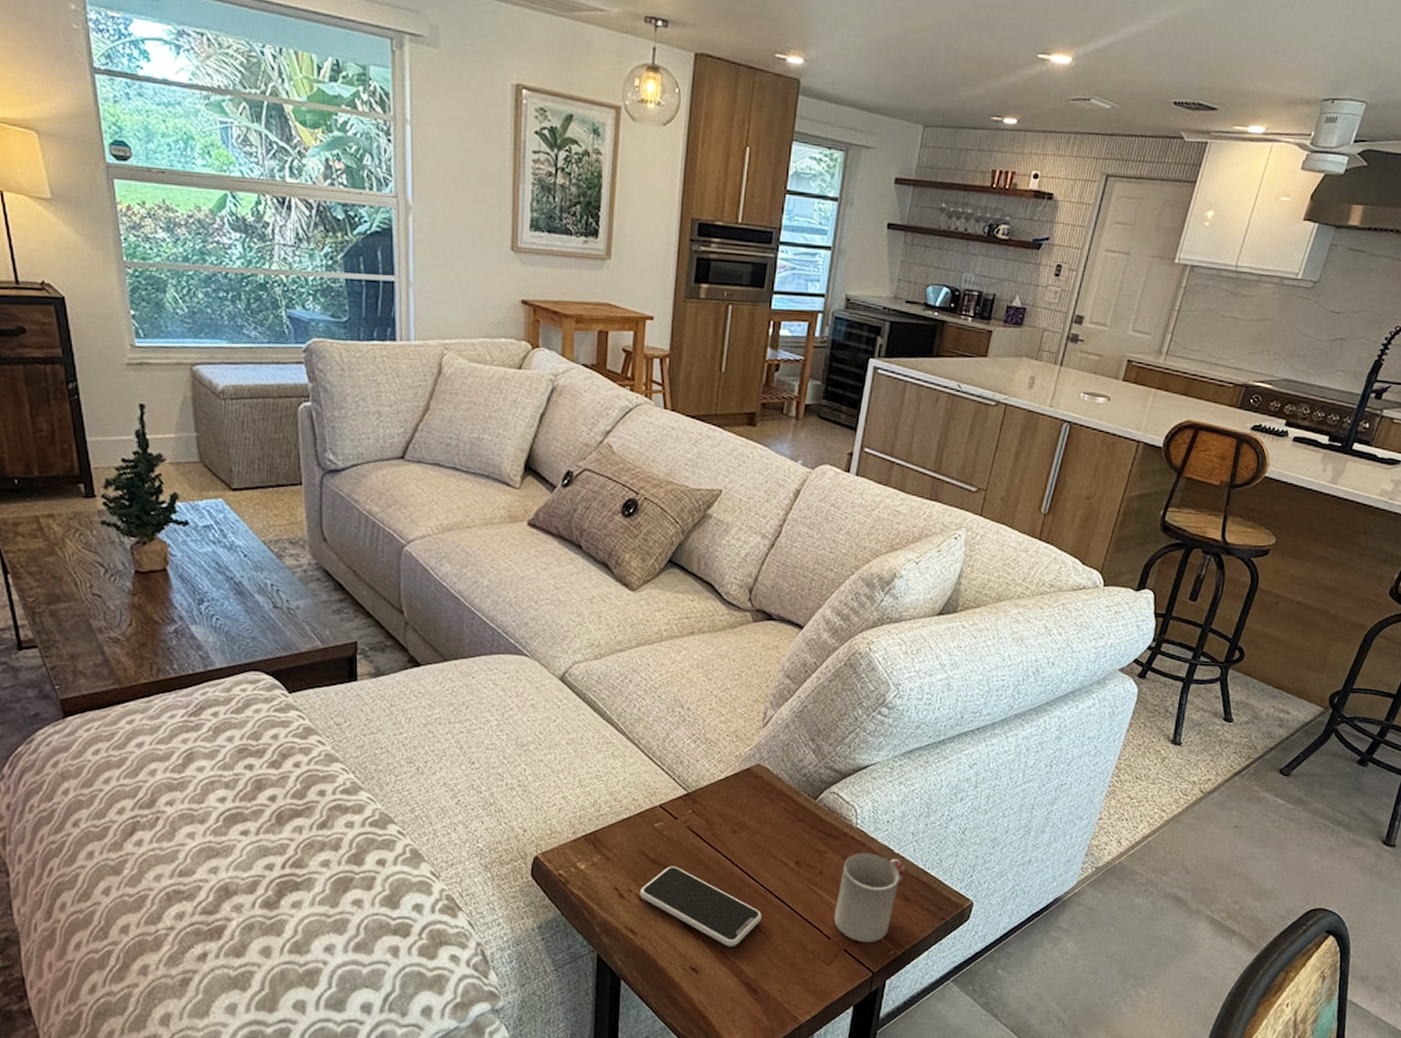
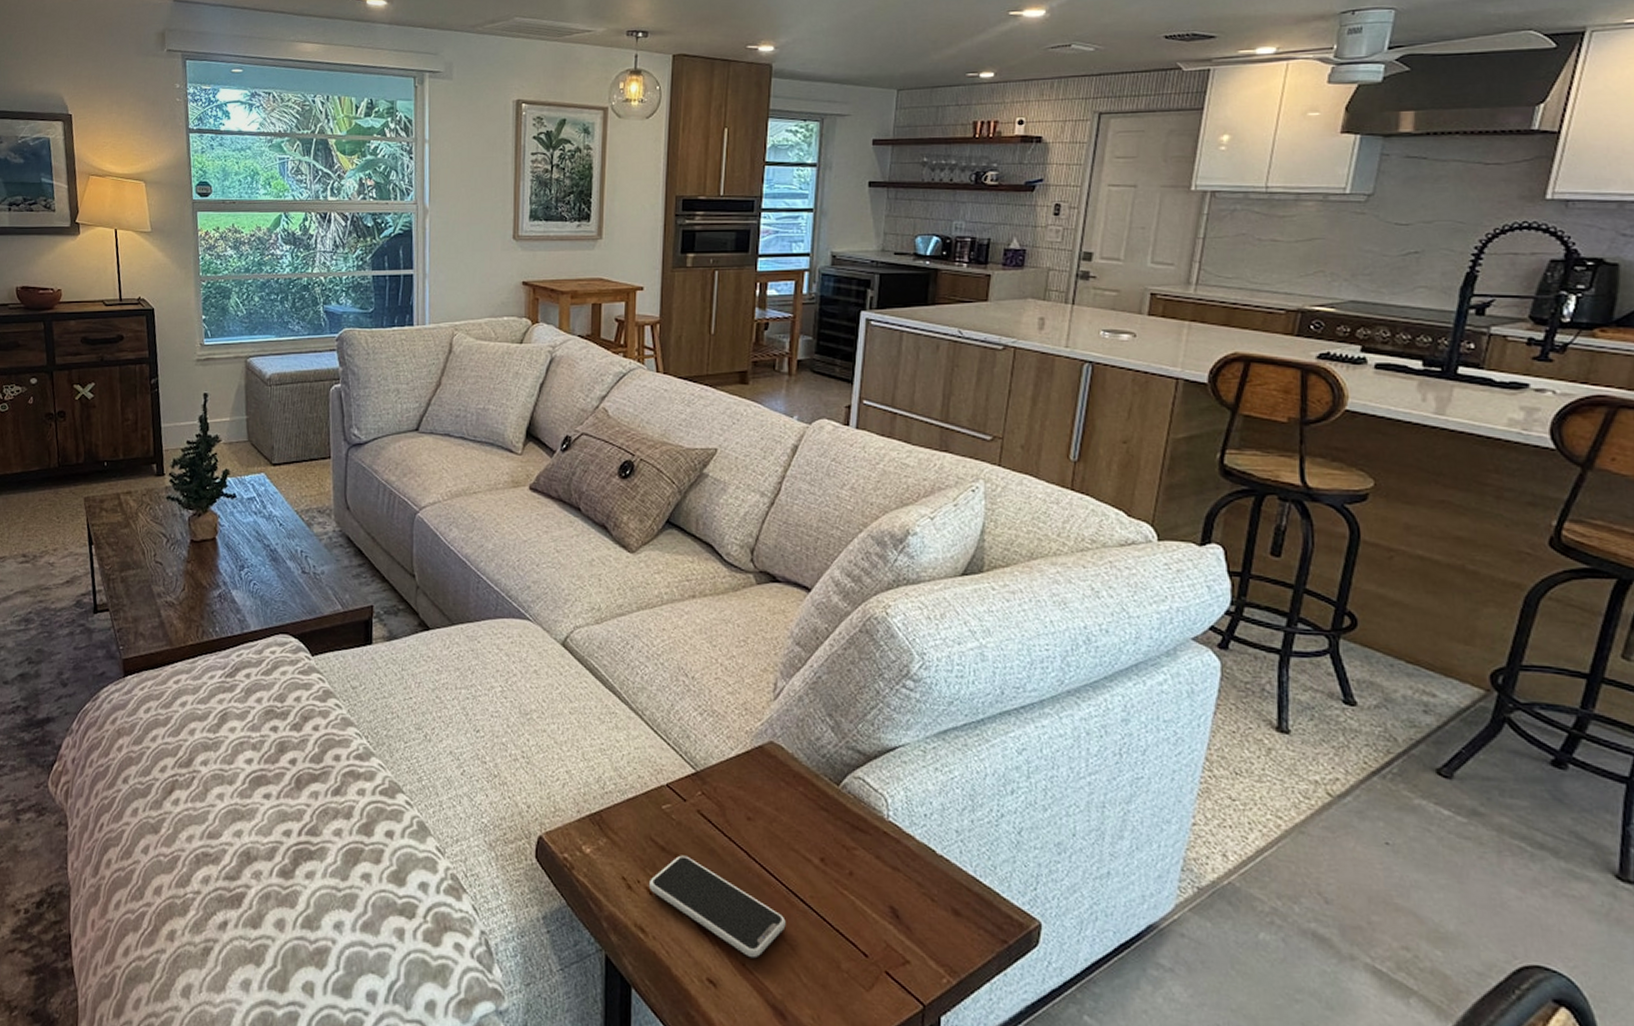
cup: present [833,853,905,943] -> none [870,852,952,966]

